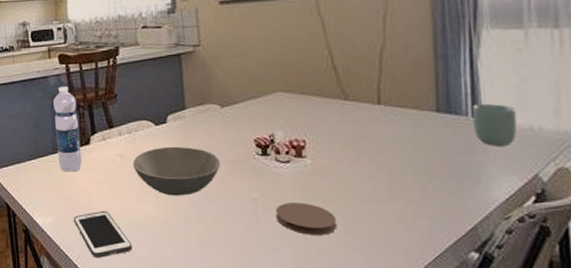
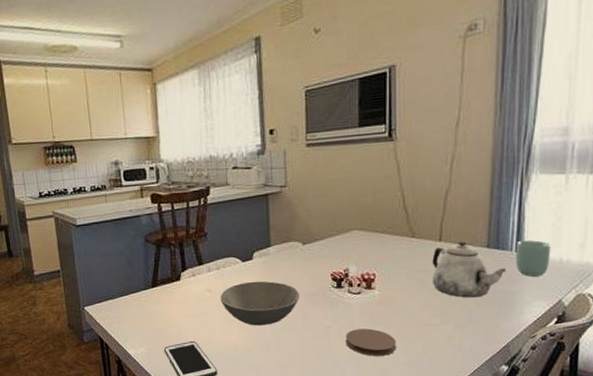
water bottle: present [53,86,83,172] -> none [145,224,173,307]
teapot: none [371,105,464,170] -> present [432,242,507,298]

